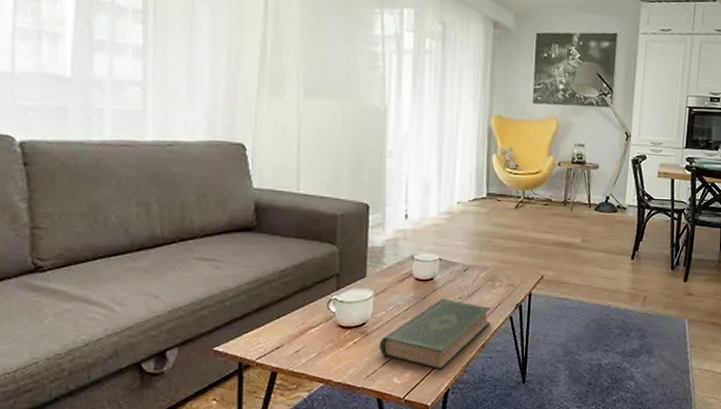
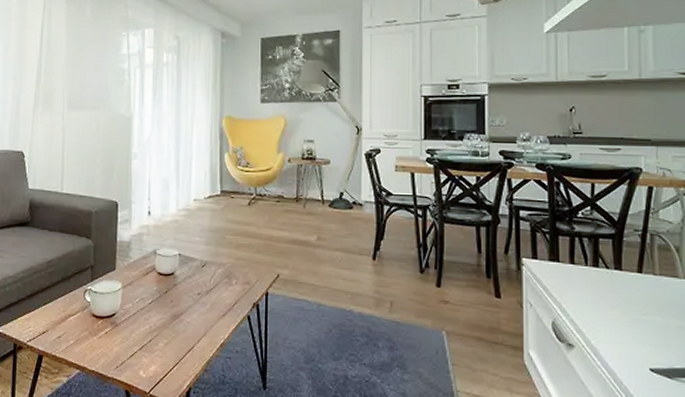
book: present [378,298,492,370] -> none [126,293,229,367]

